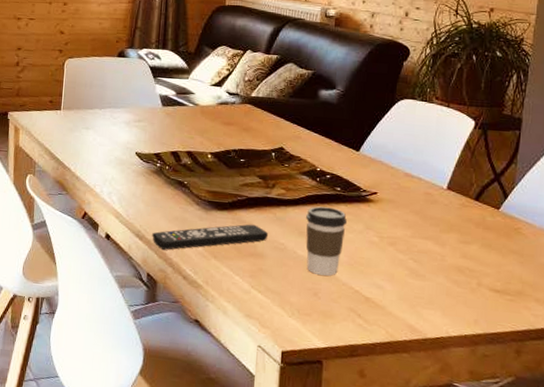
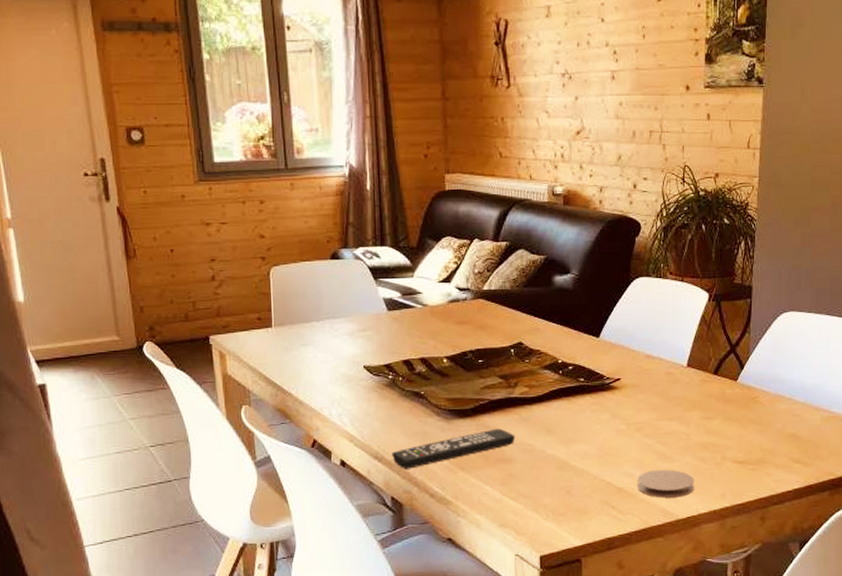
coffee cup: present [306,206,348,276] -> none [552,400,594,472]
coaster: none [386,285,447,317] -> present [638,469,695,498]

